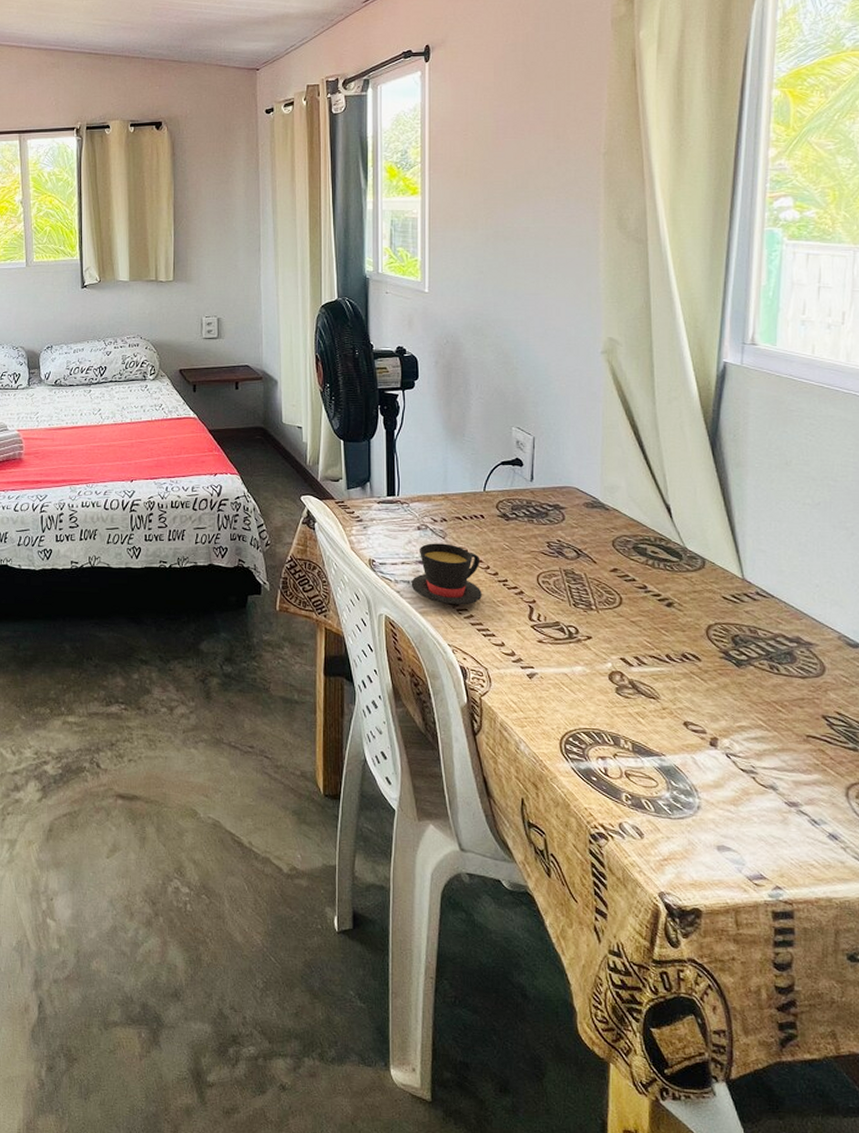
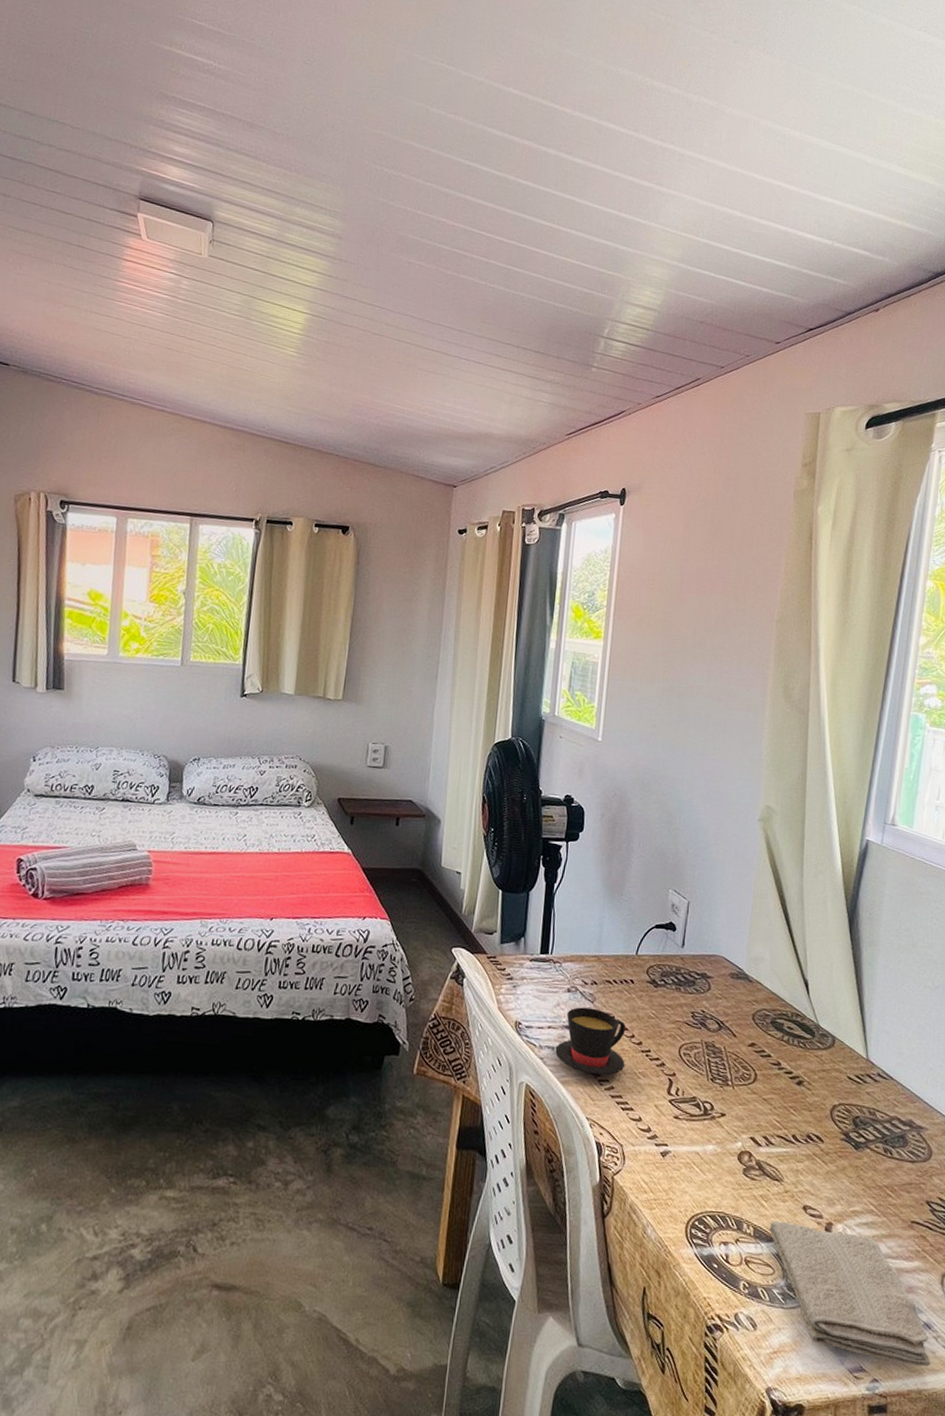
washcloth: none [648,736,841,876] -> present [769,1221,931,1367]

